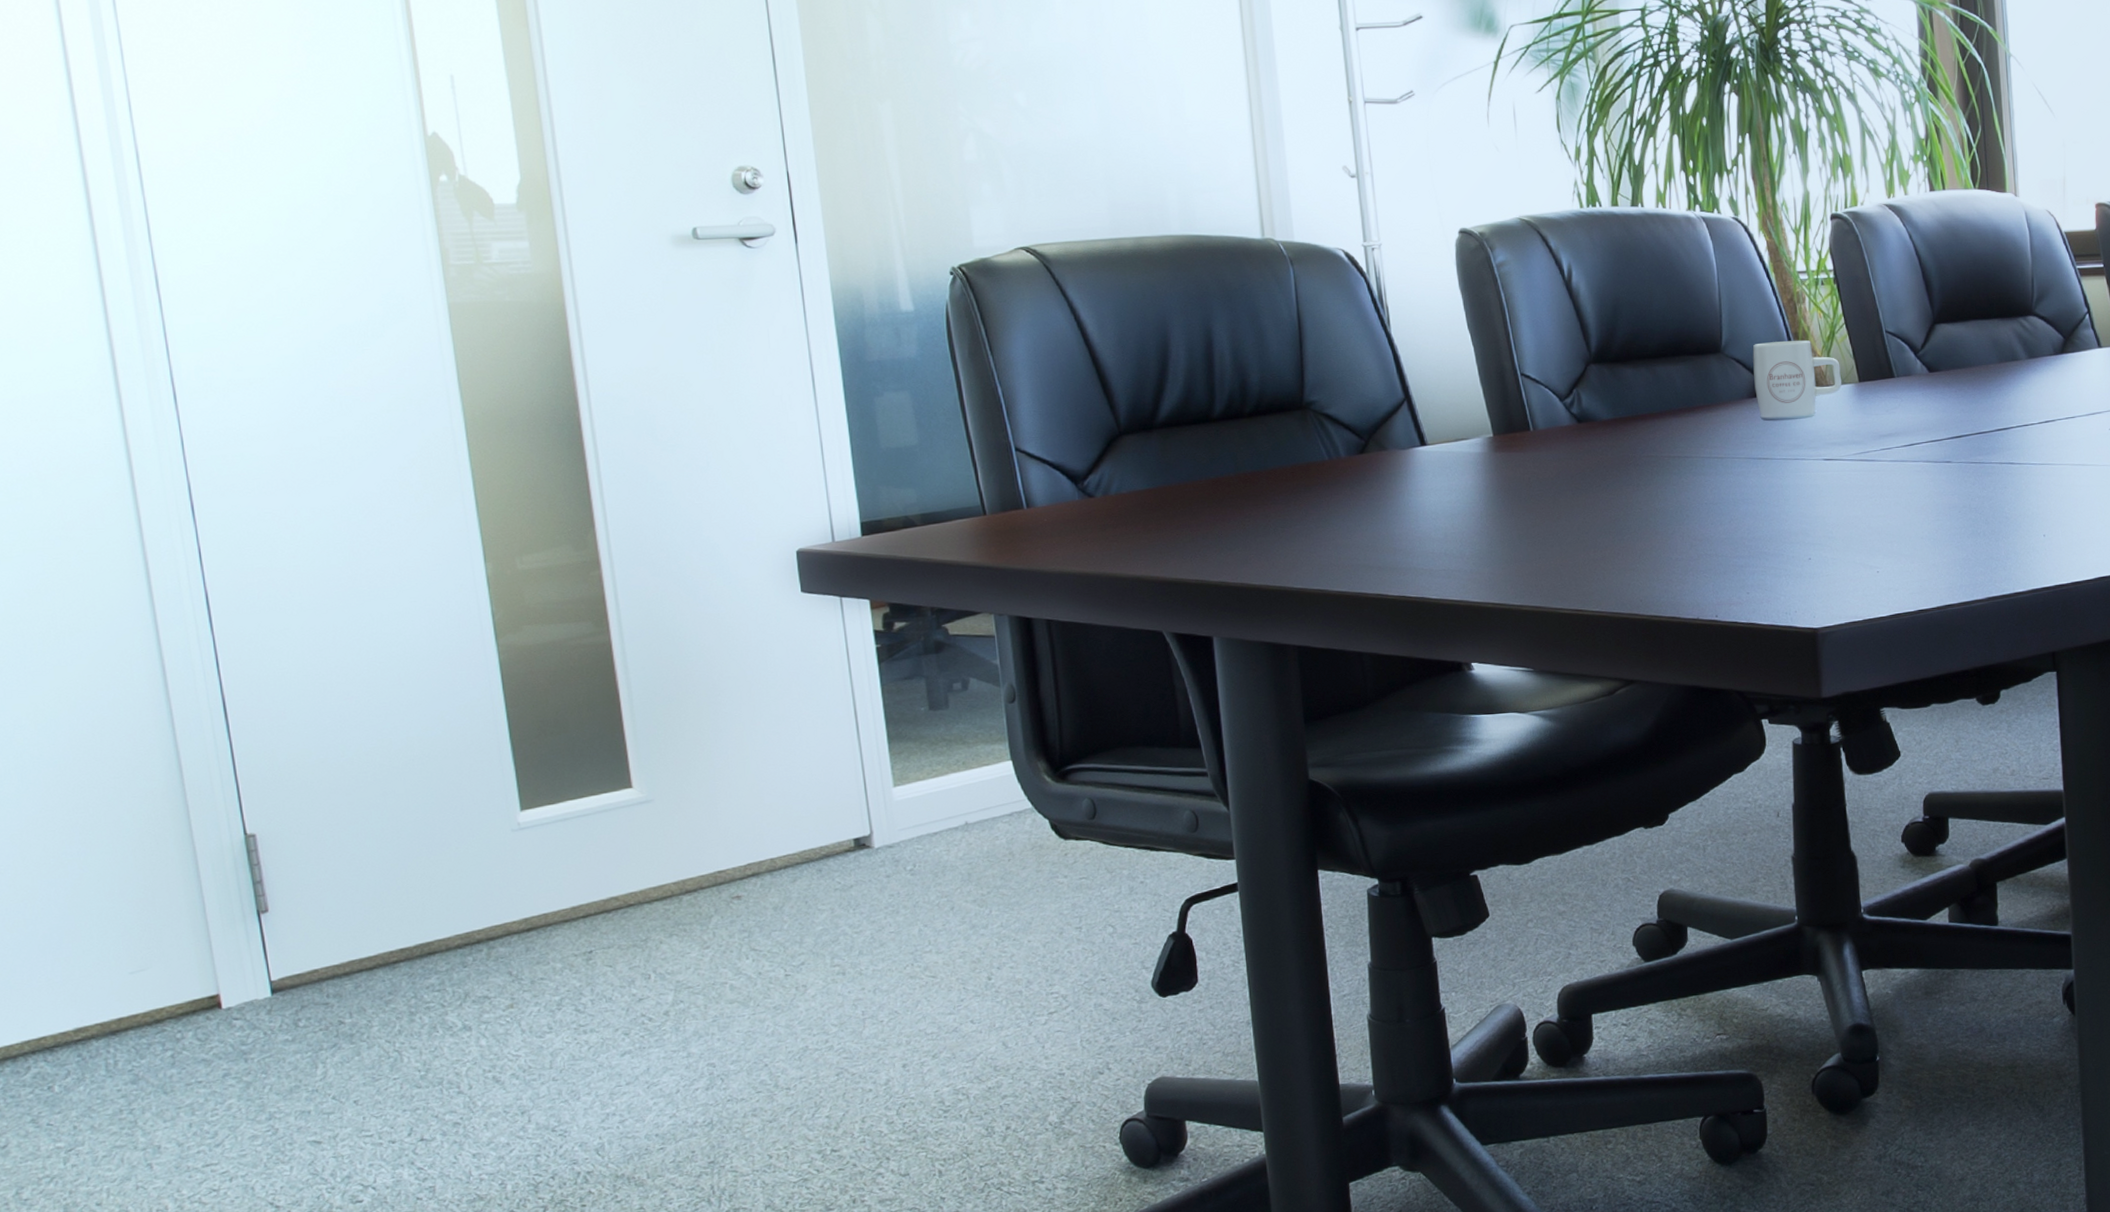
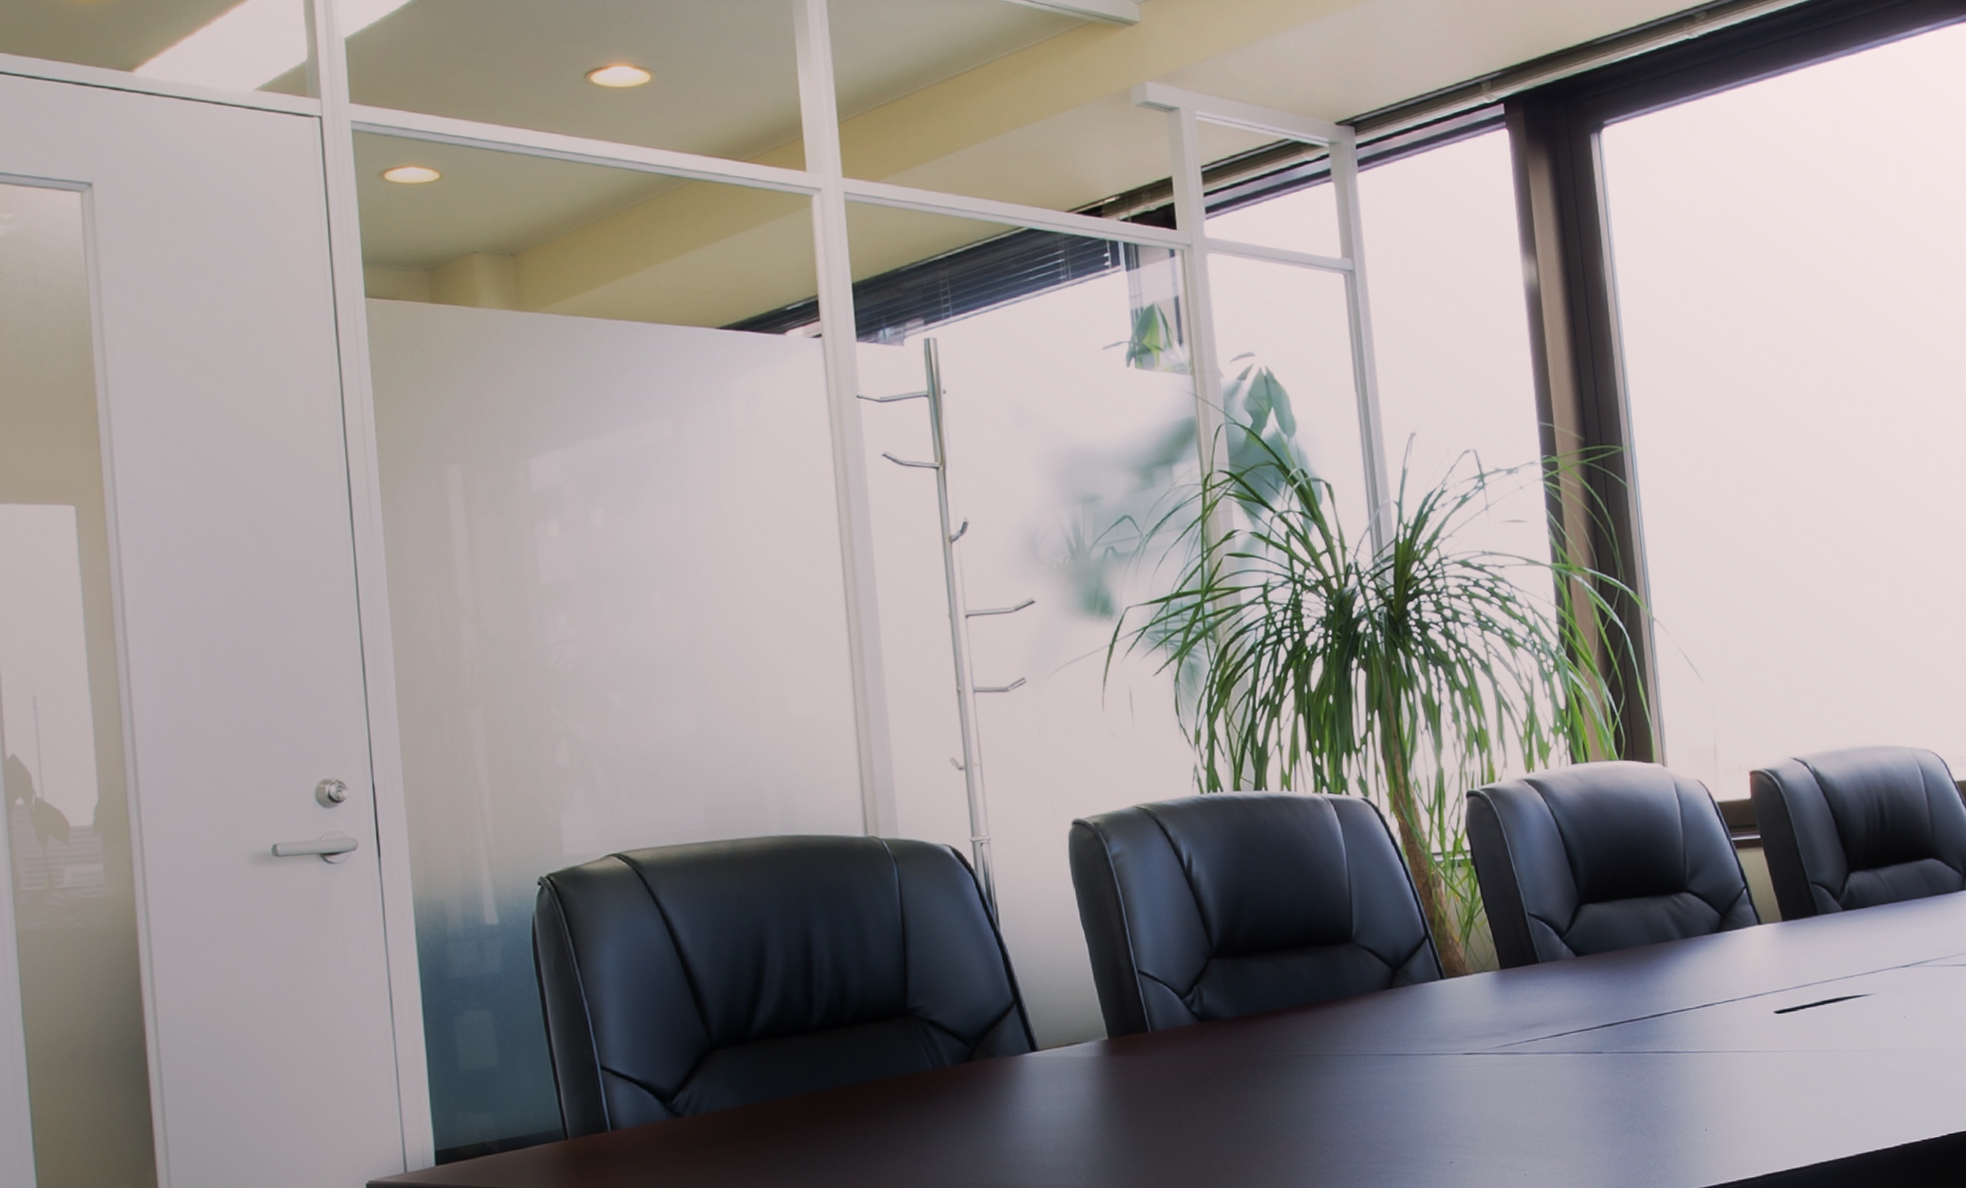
mug: present [1752,339,1842,422] -> none [1385,925,1483,1015]

